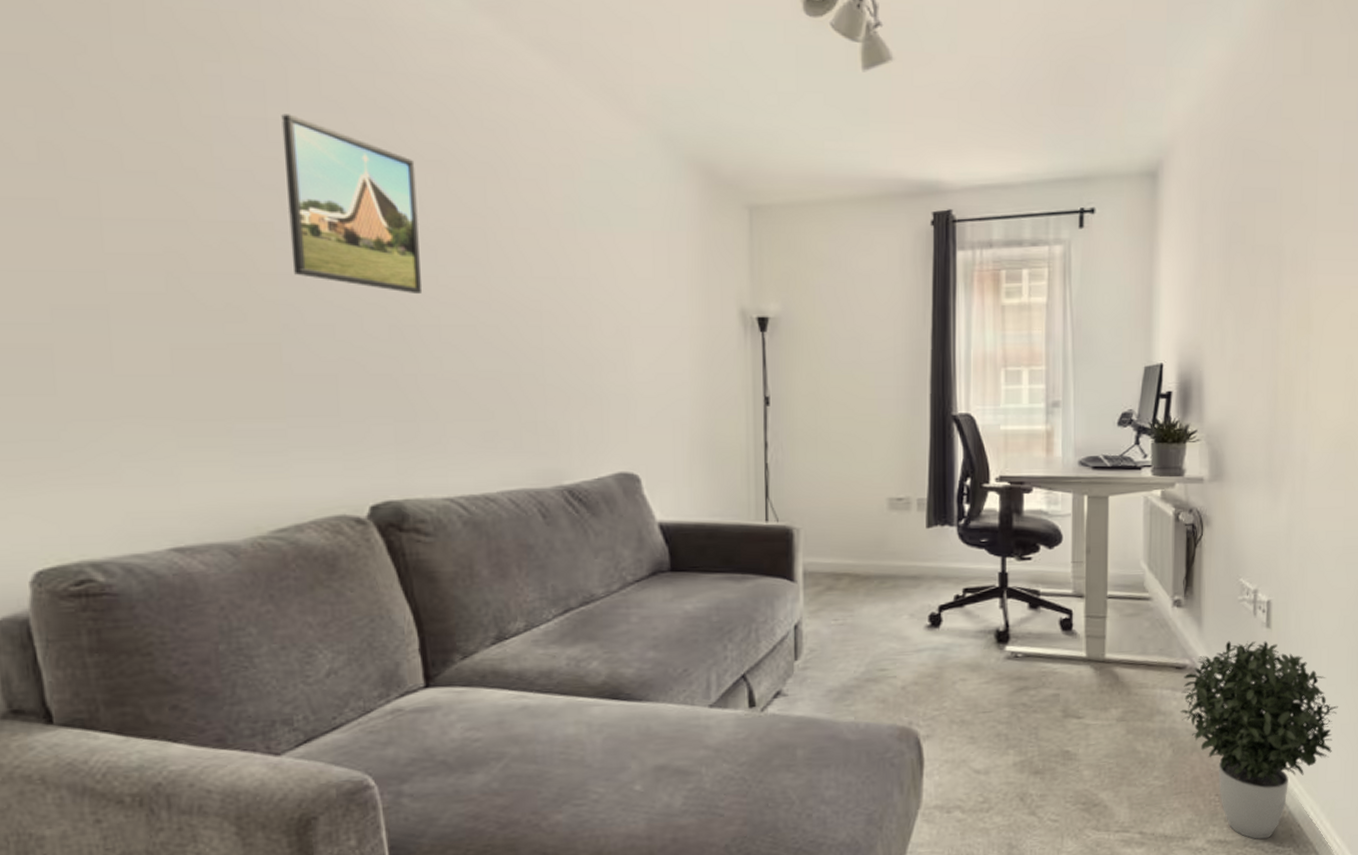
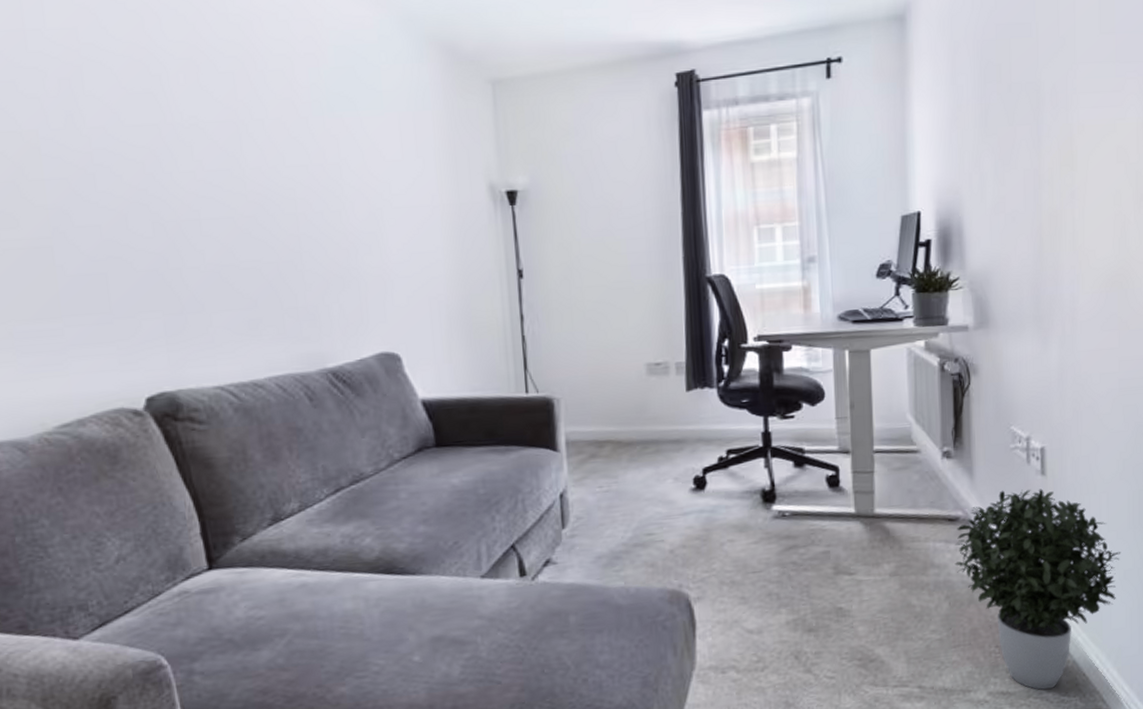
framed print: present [281,114,423,294] -> none [38,23,182,190]

